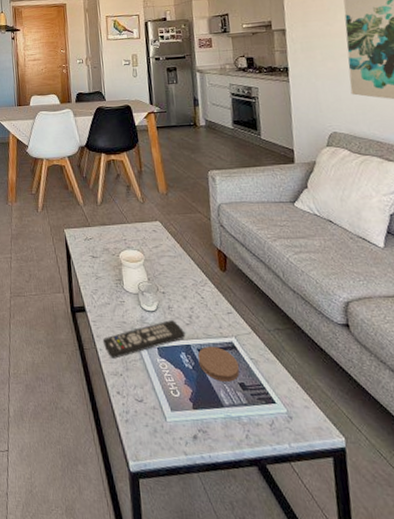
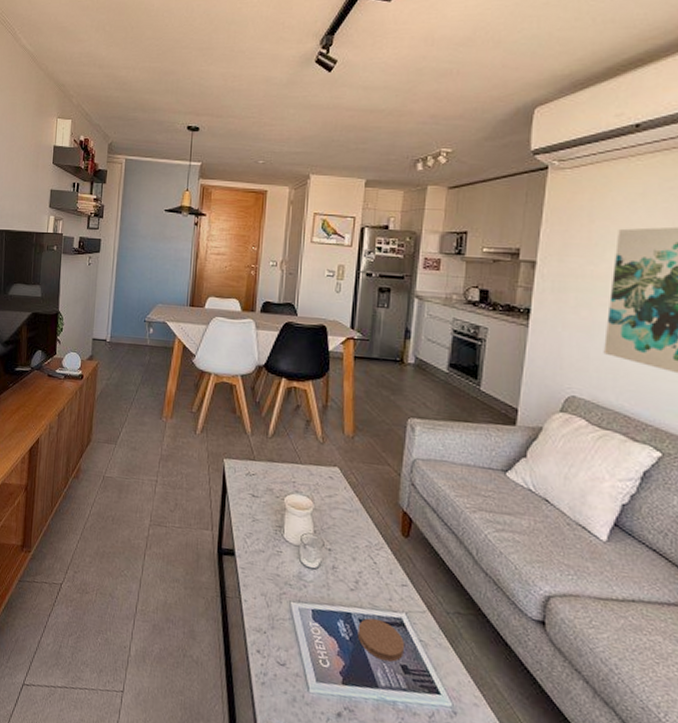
remote control: present [102,320,186,359] -> none [249,581,348,614]

